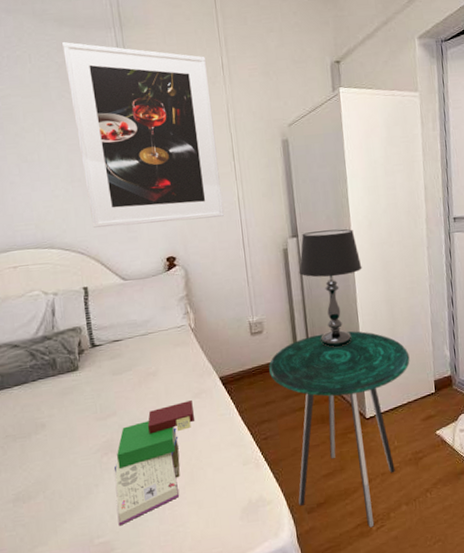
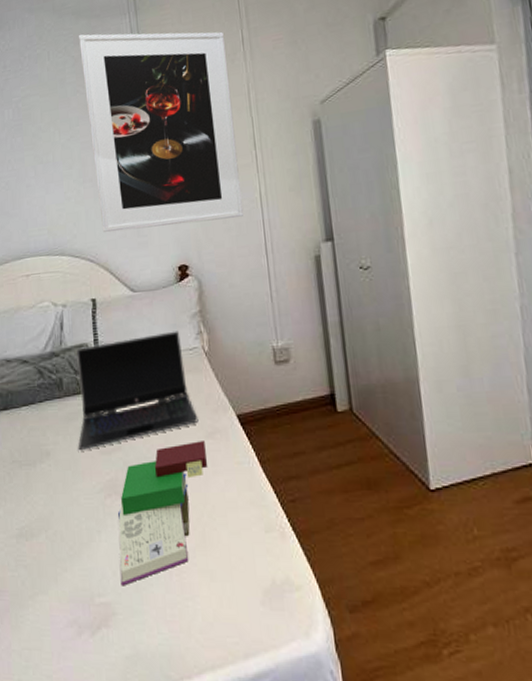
laptop computer: none [69,312,187,419] -> present [76,331,199,450]
side table: present [269,331,410,528] -> none [297,365,494,650]
table lamp: present [299,229,362,347] -> none [335,229,421,387]

